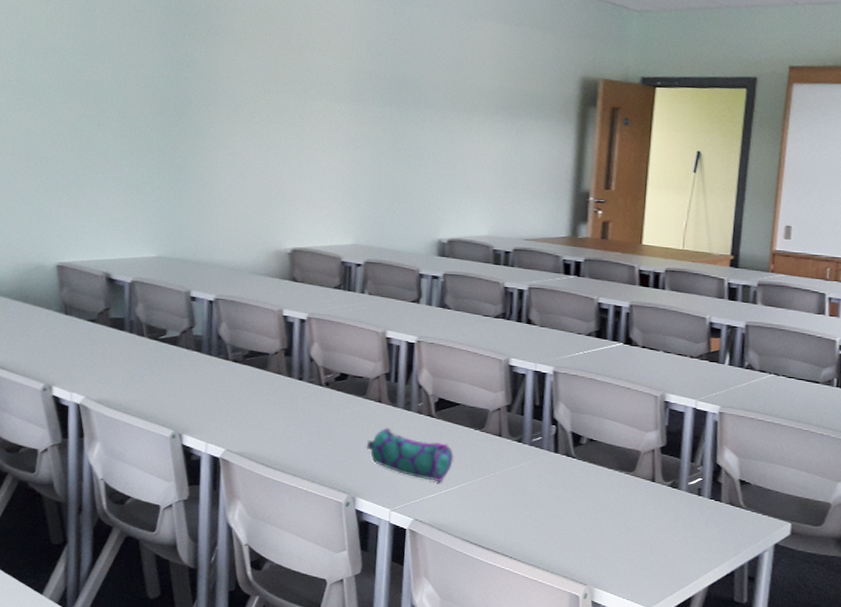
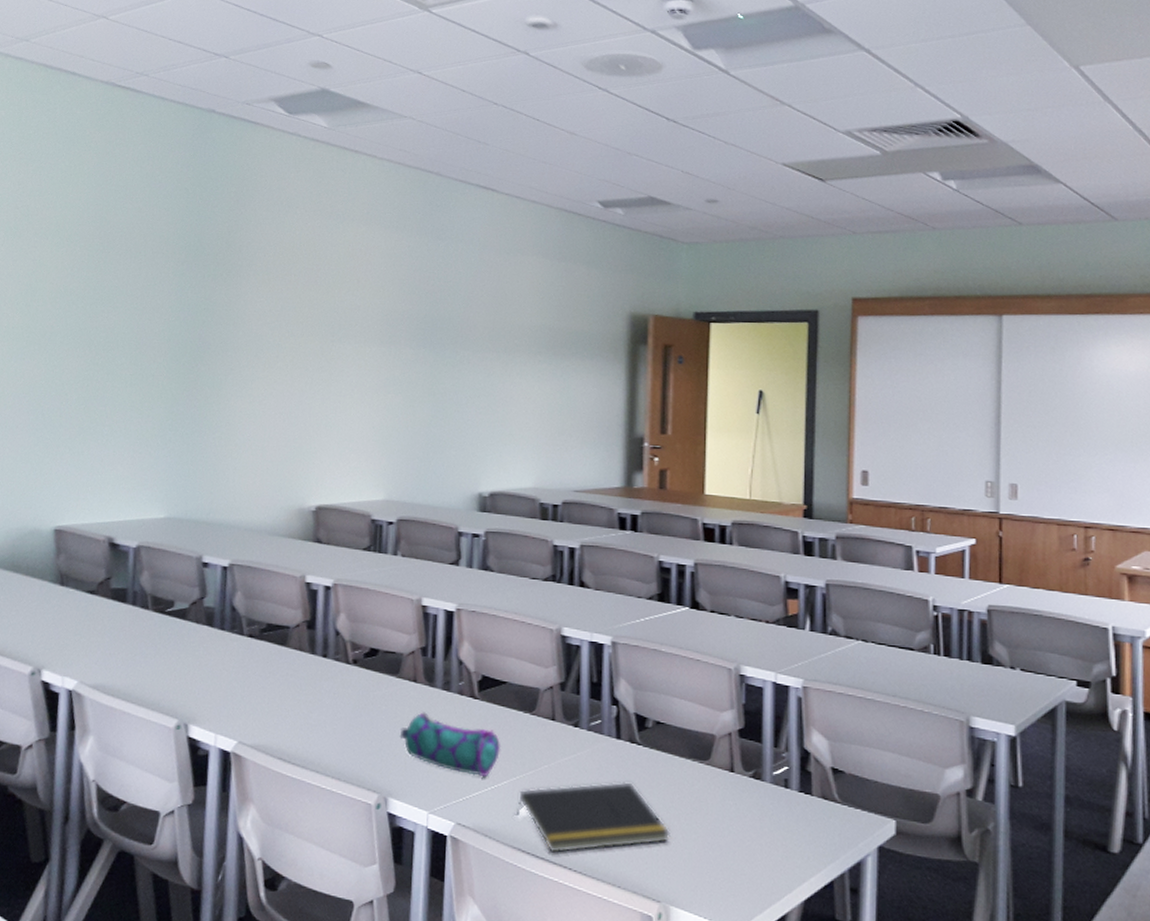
notepad: none [466,487,598,545] -> present [517,781,670,854]

